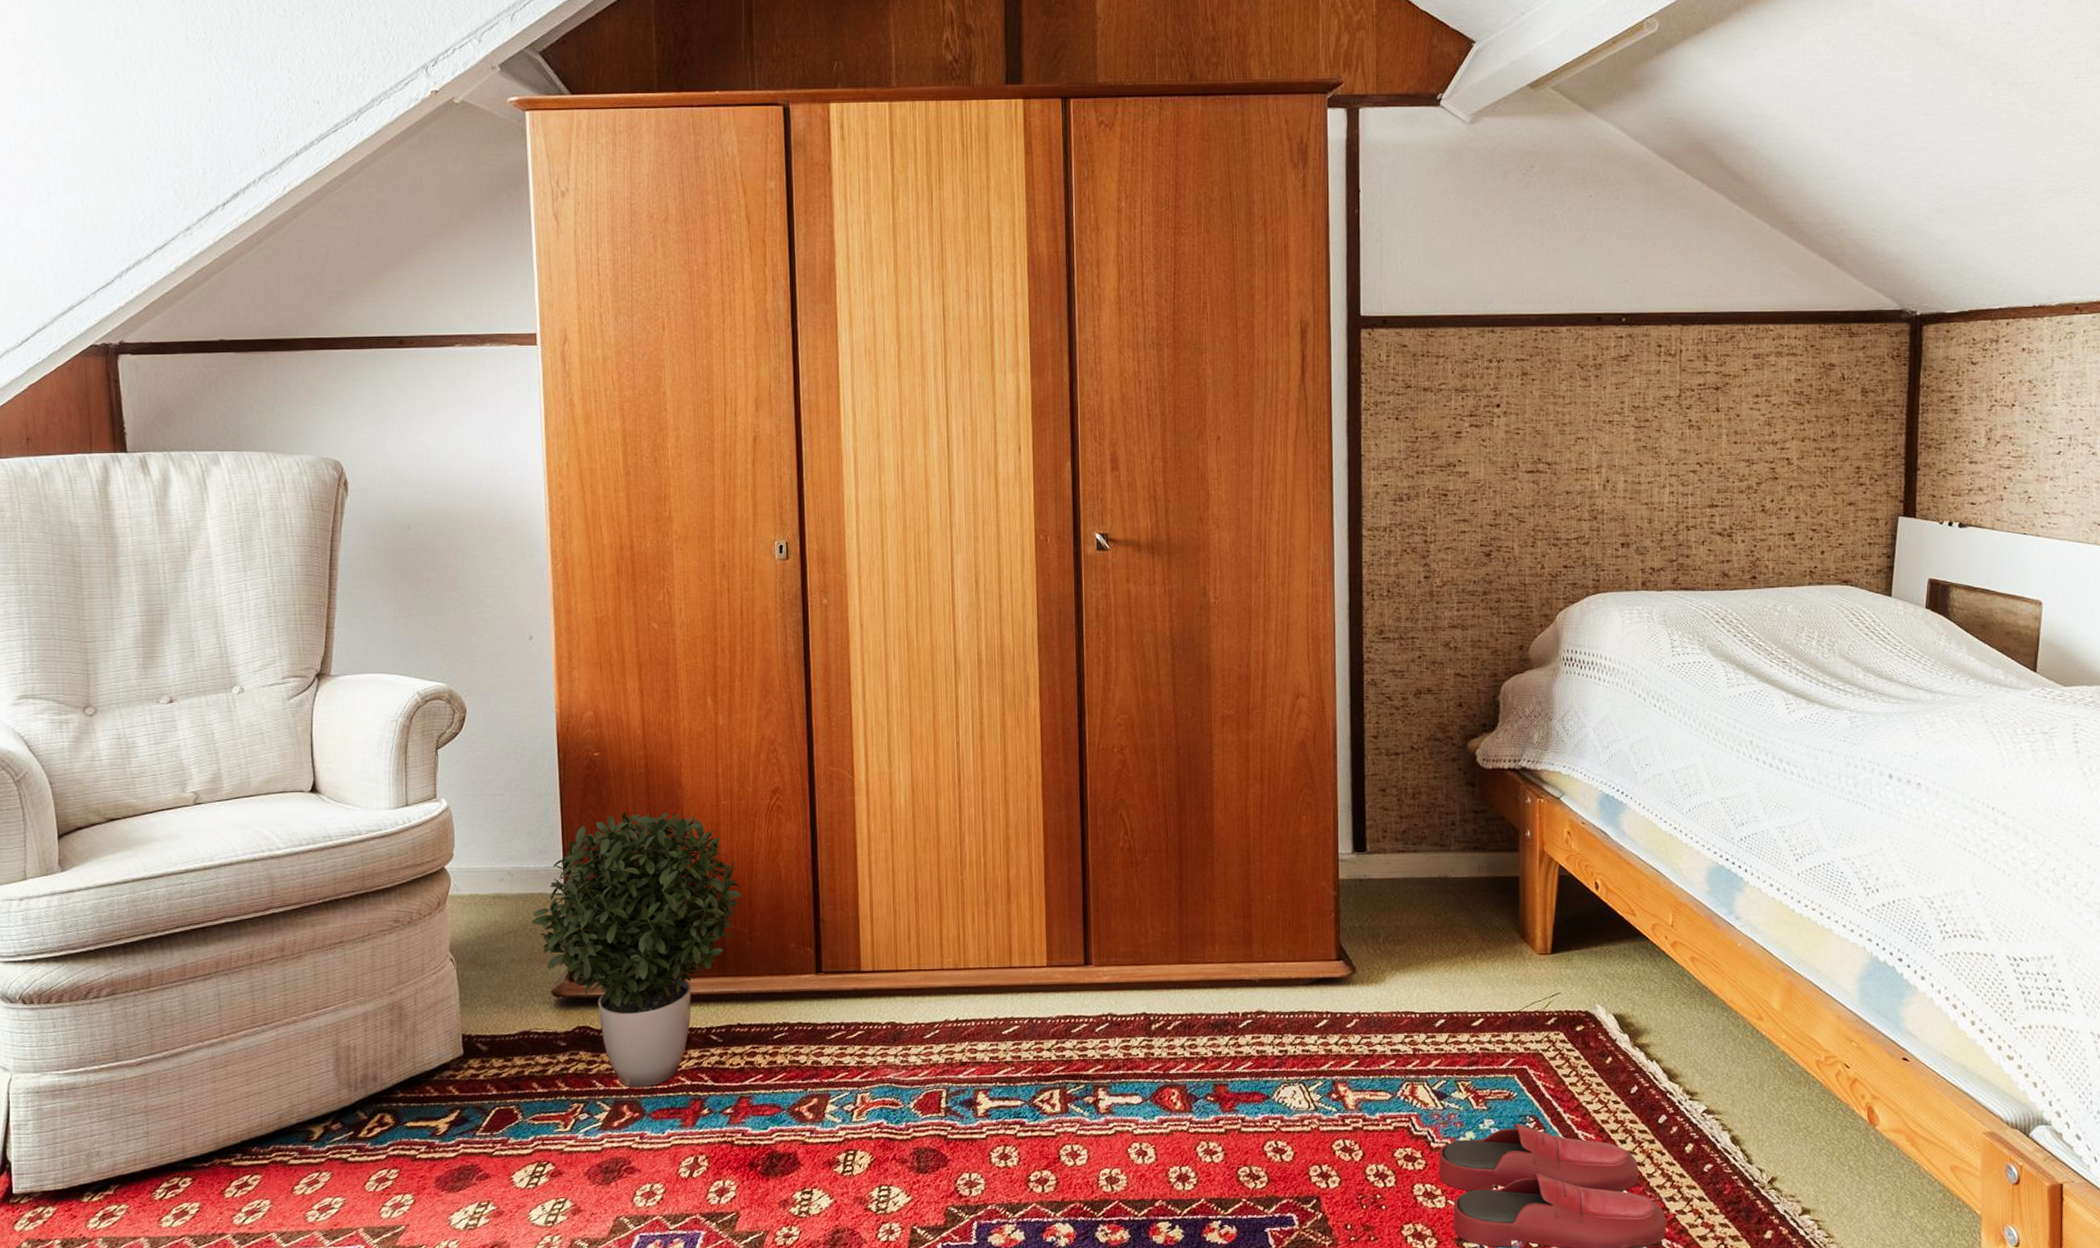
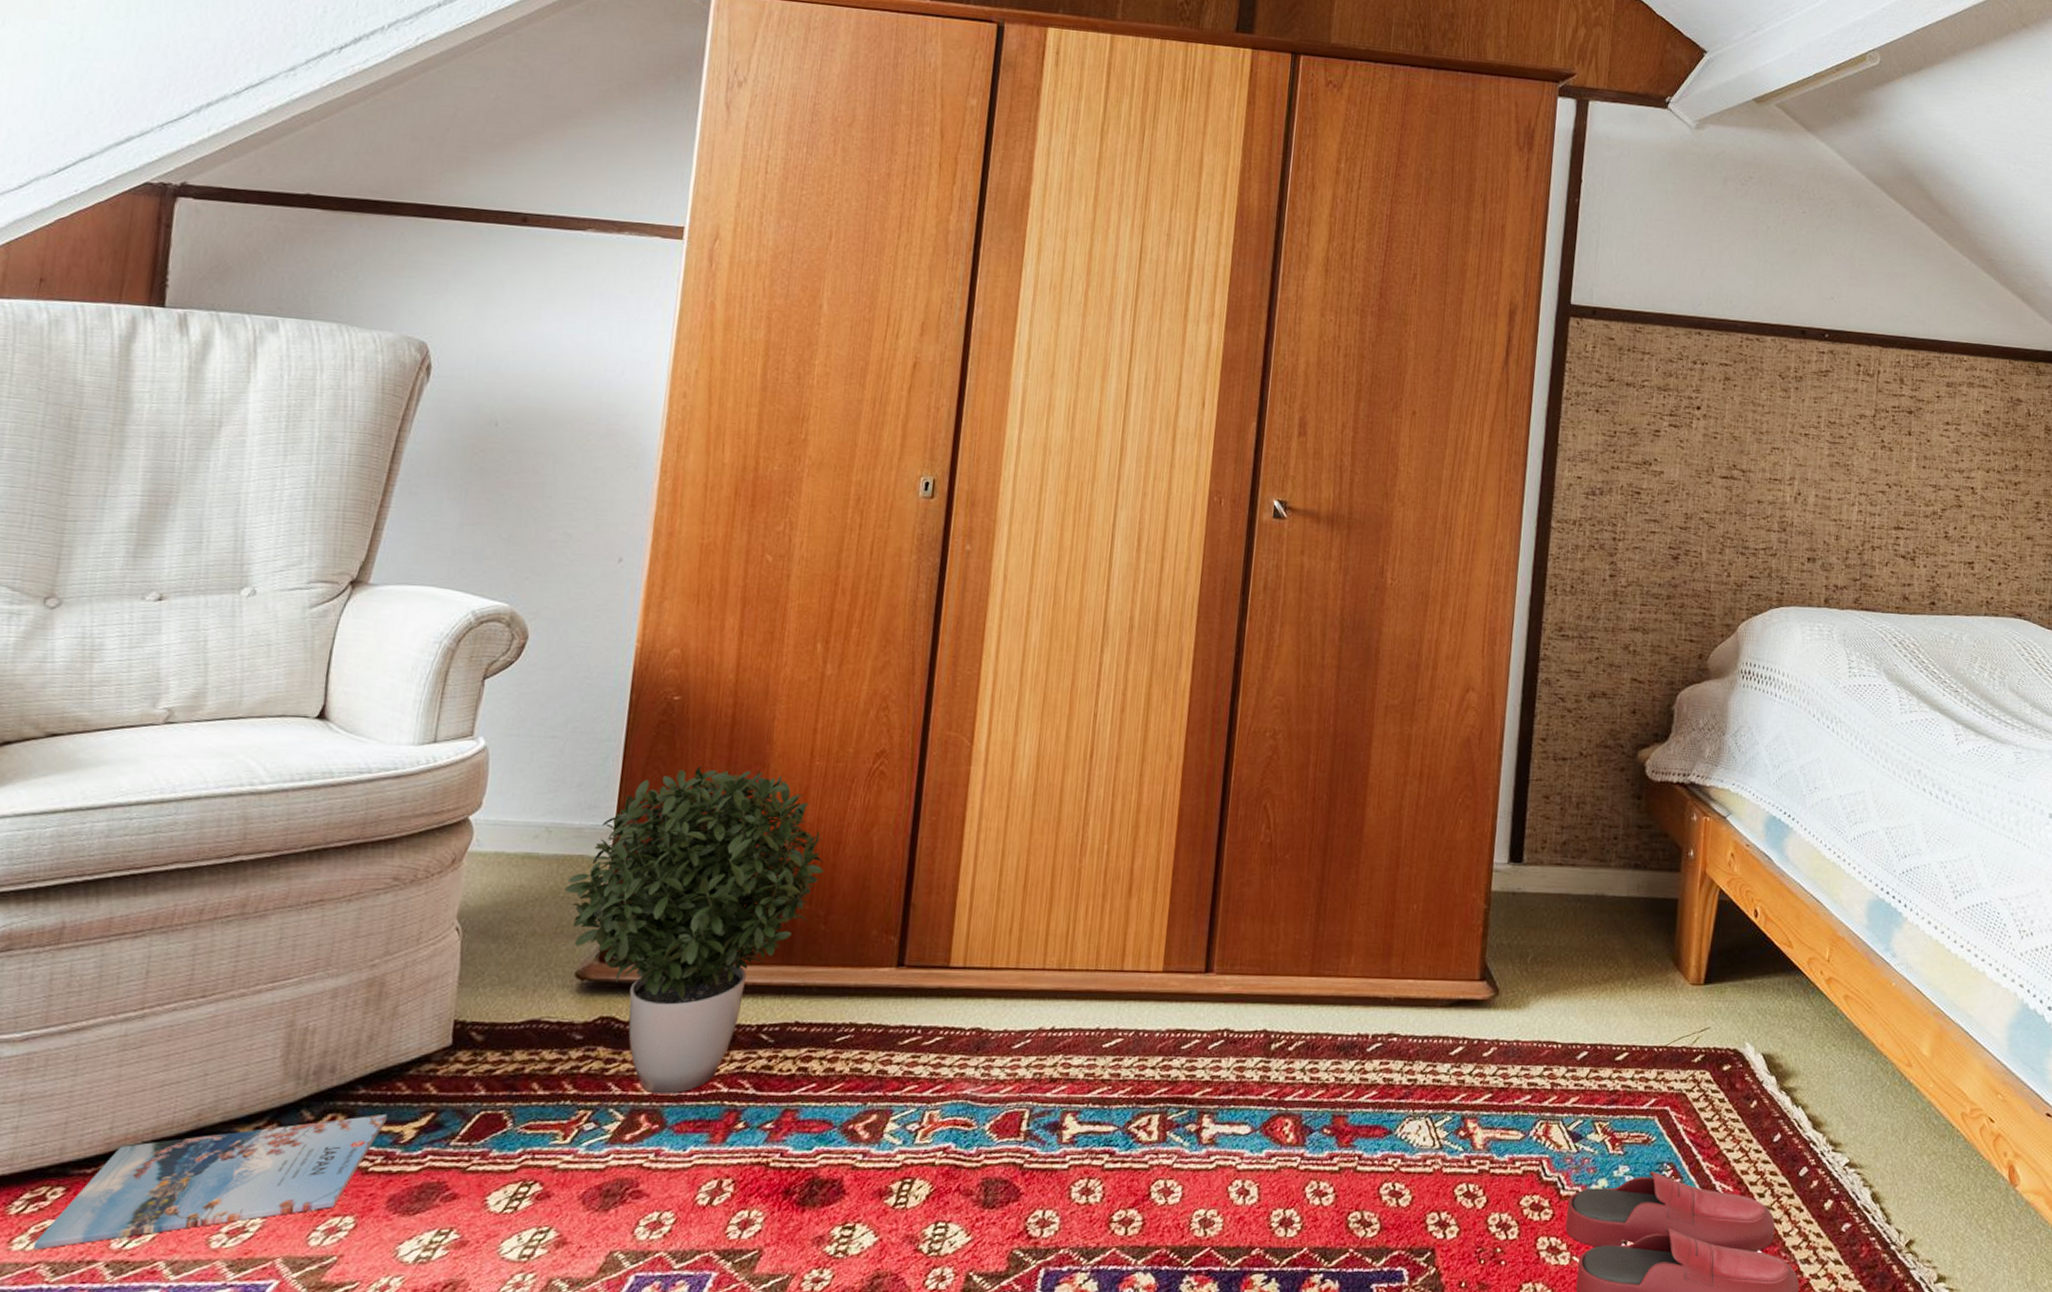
magazine: none [177,1112,423,1226] -> present [33,1113,387,1250]

